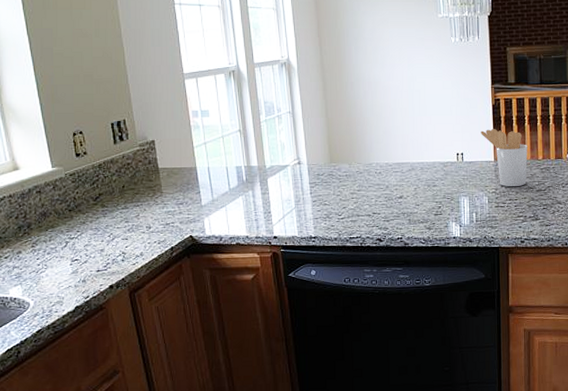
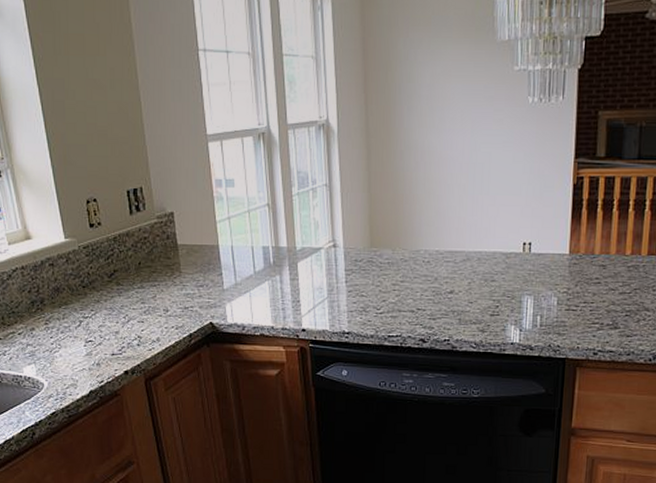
utensil holder: present [481,128,528,187] -> none [555,213,613,288]

